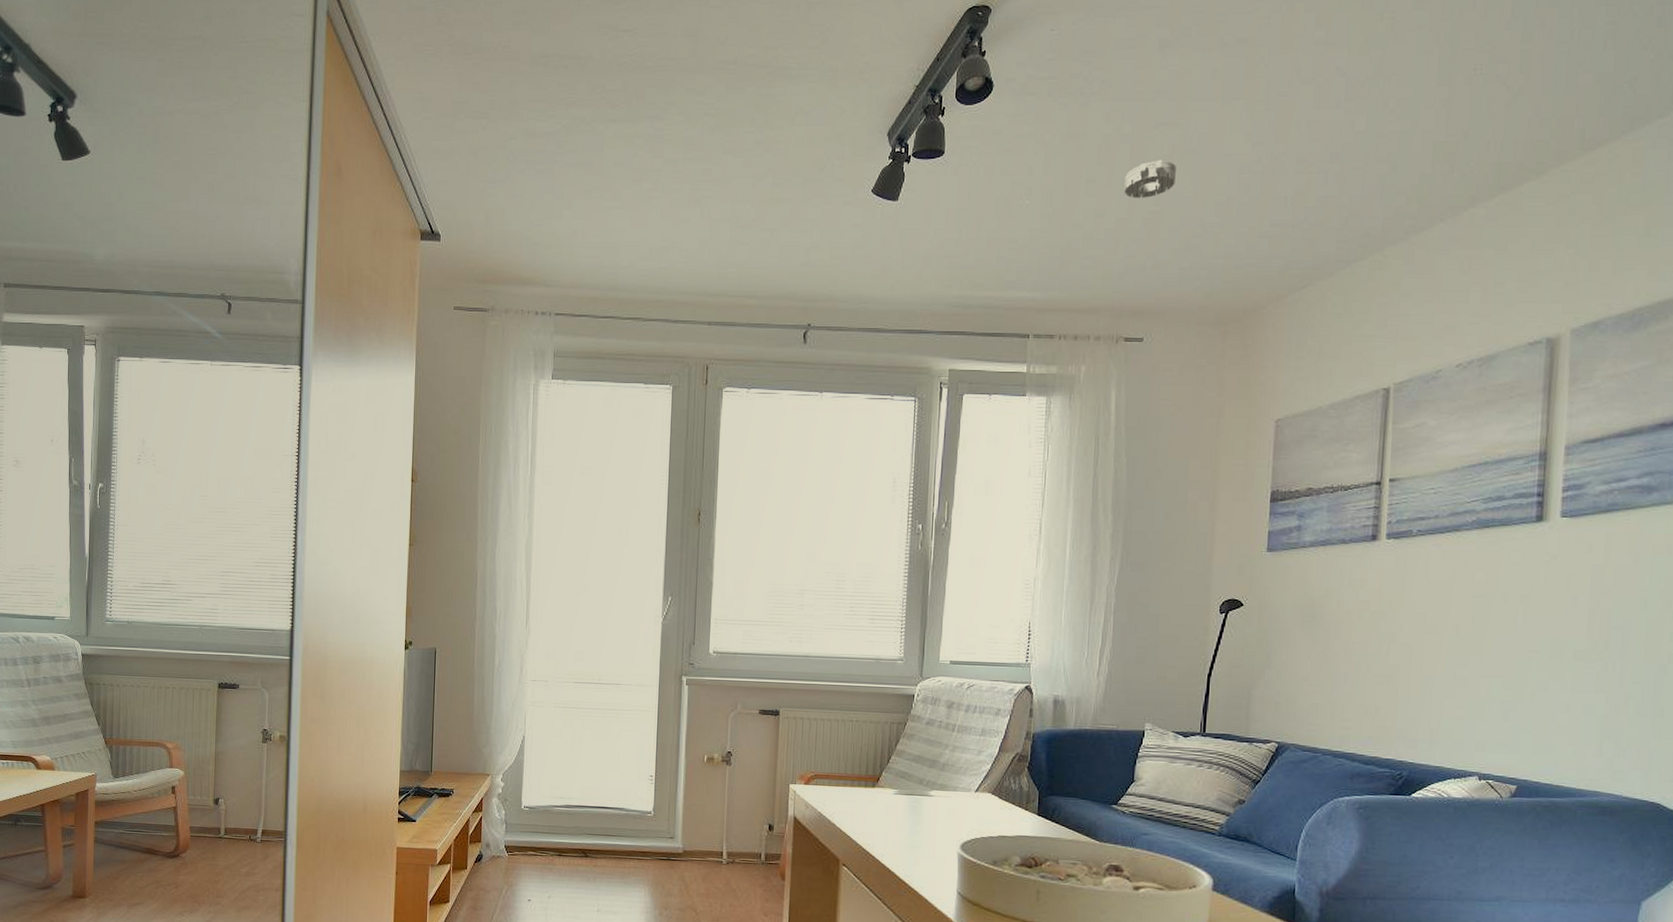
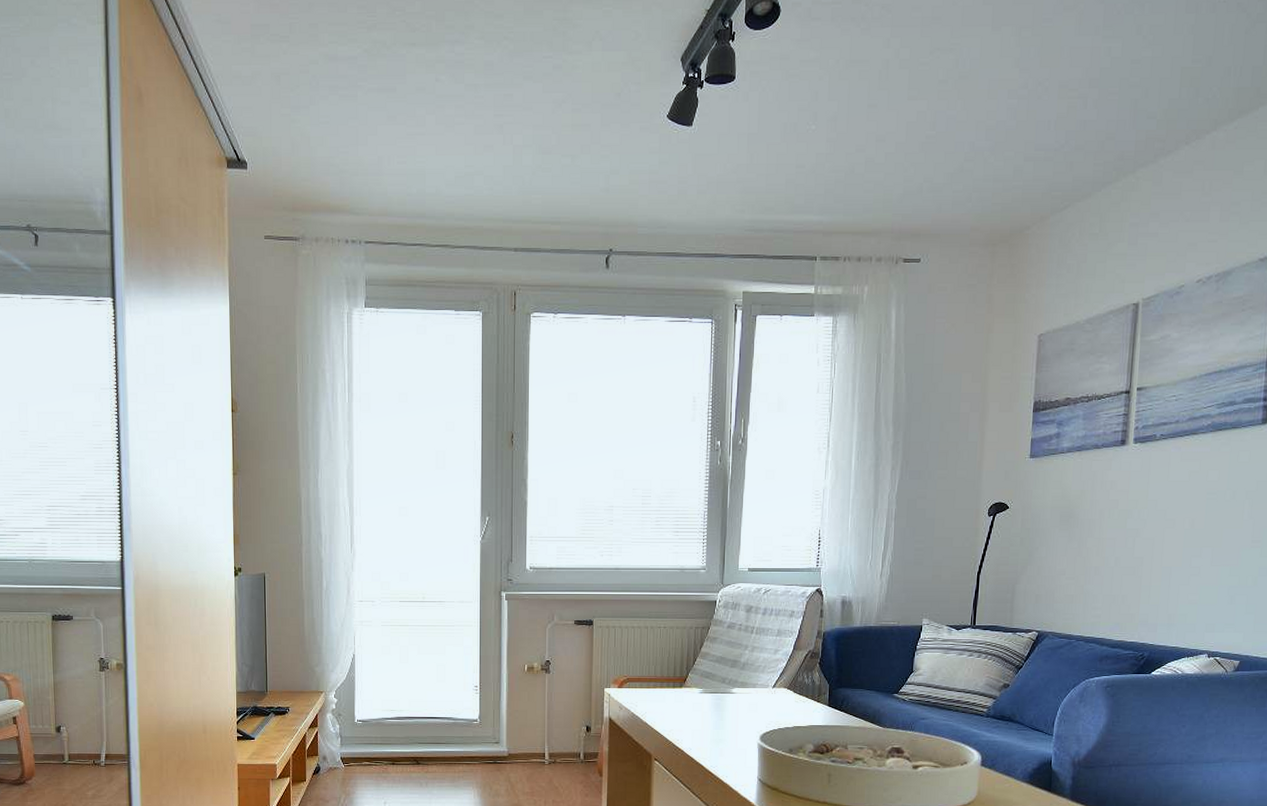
smoke detector: present [1124,159,1176,199] -> none [903,85,950,124]

